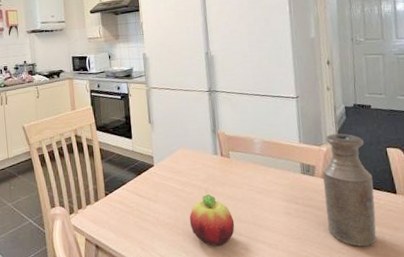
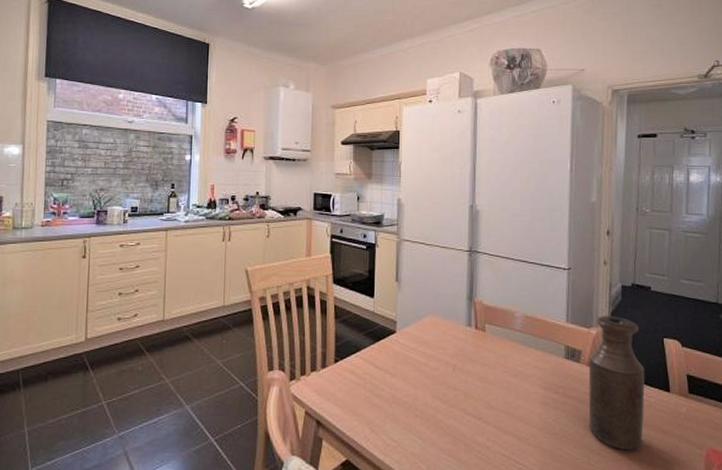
fruit: present [189,193,235,247] -> none [430,371,483,436]

